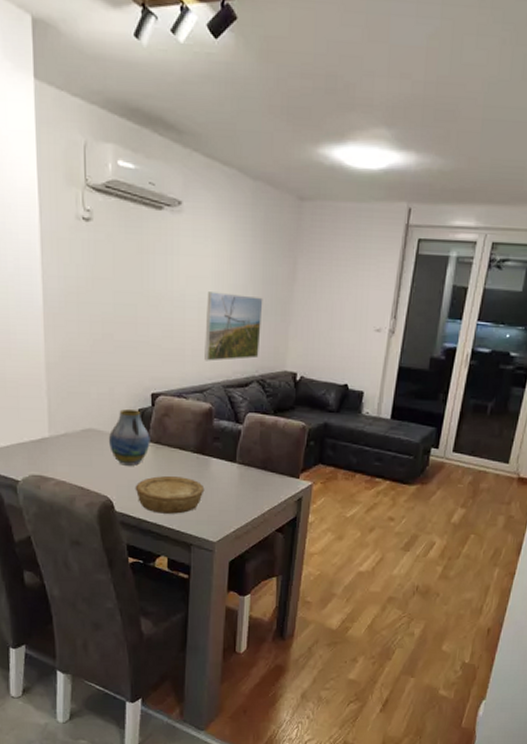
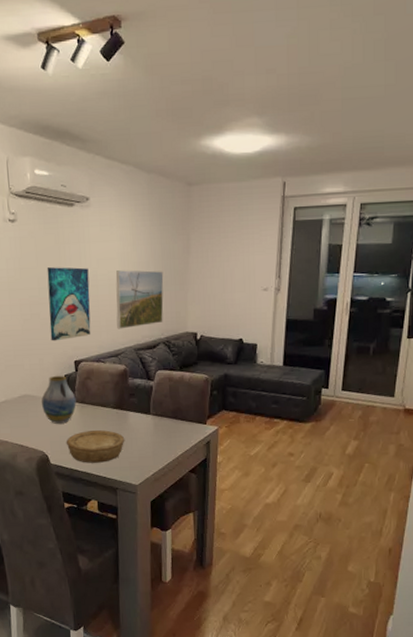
wall art: none [124,280,175,369] -> present [47,267,91,341]

